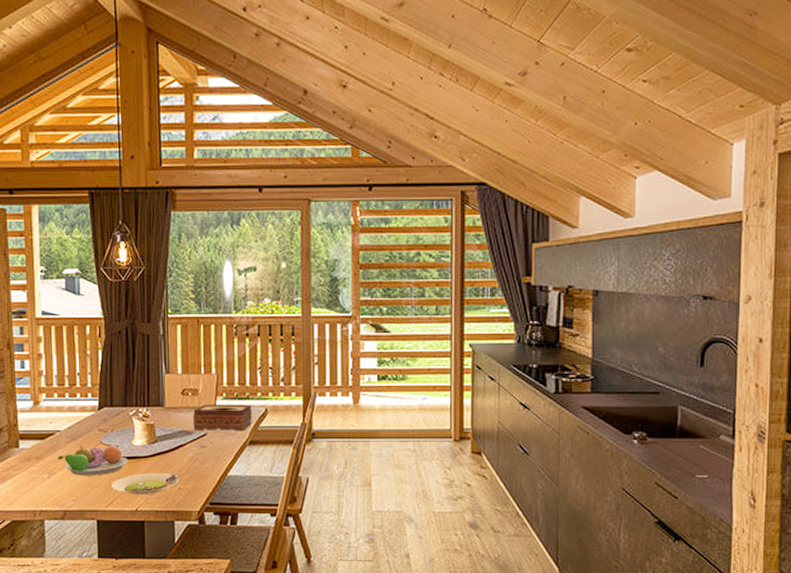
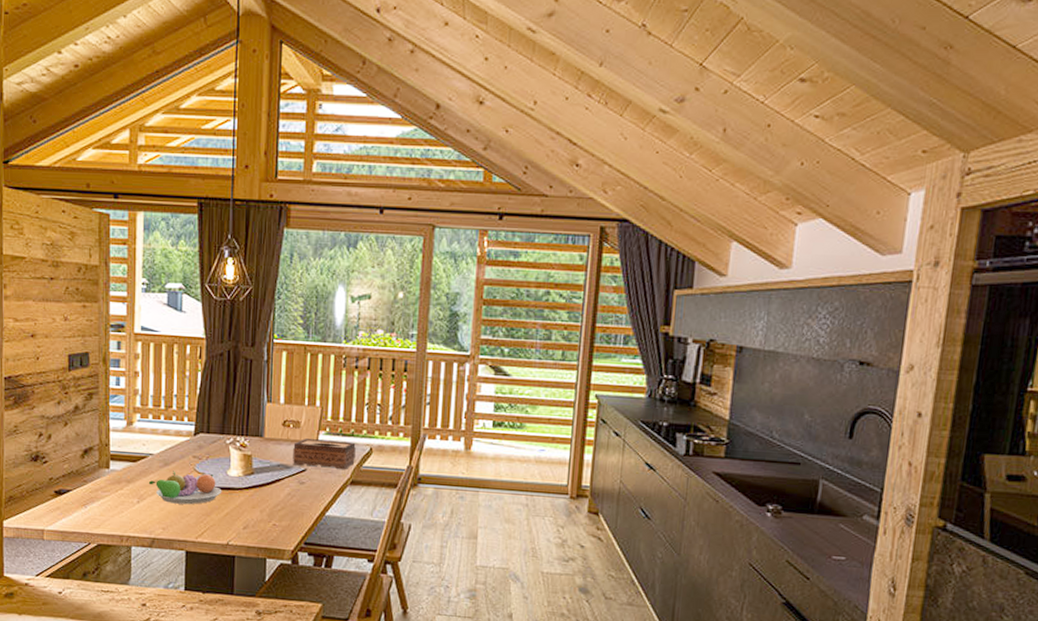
salad plate: present [110,472,180,495] -> none [202,505,275,529]

